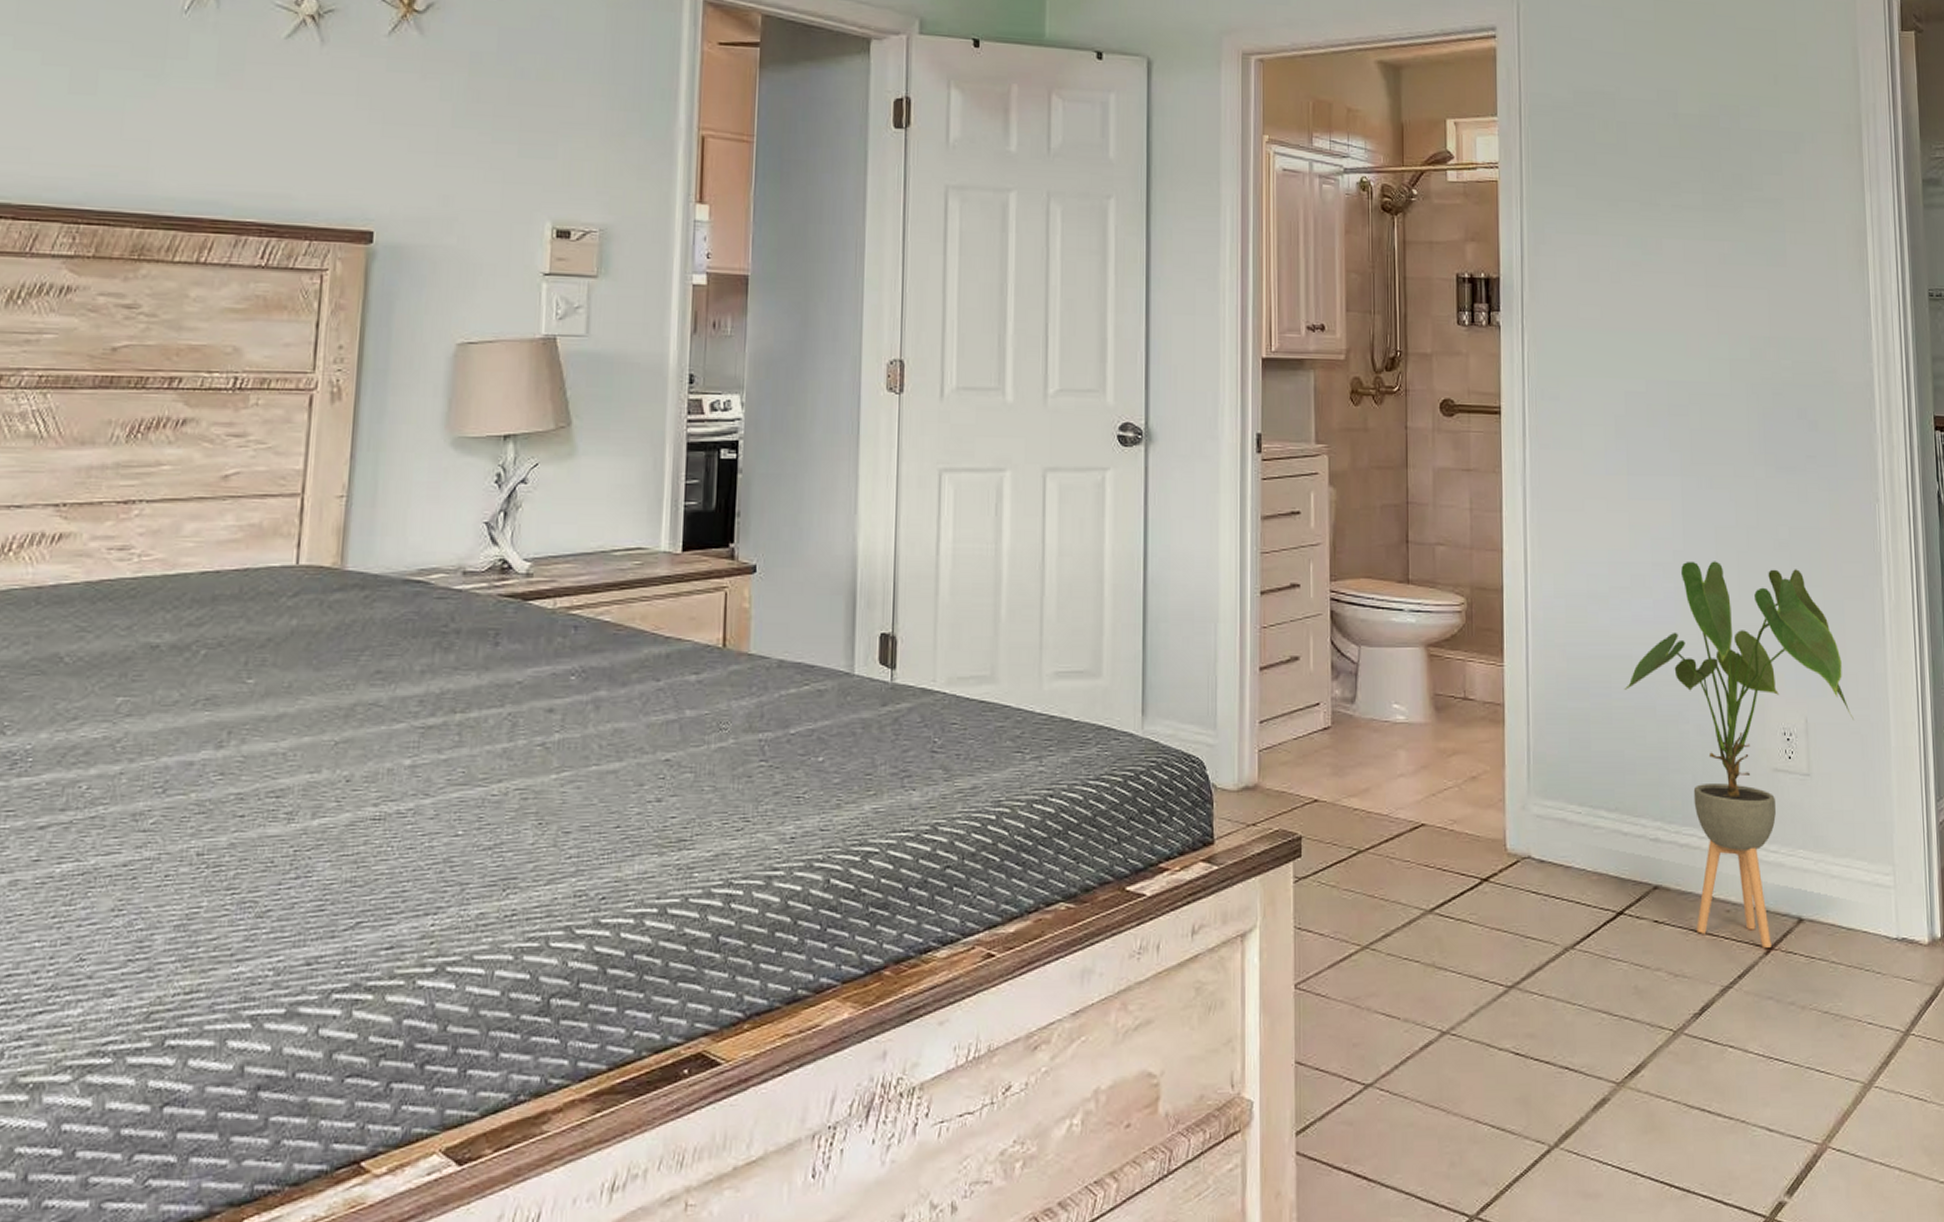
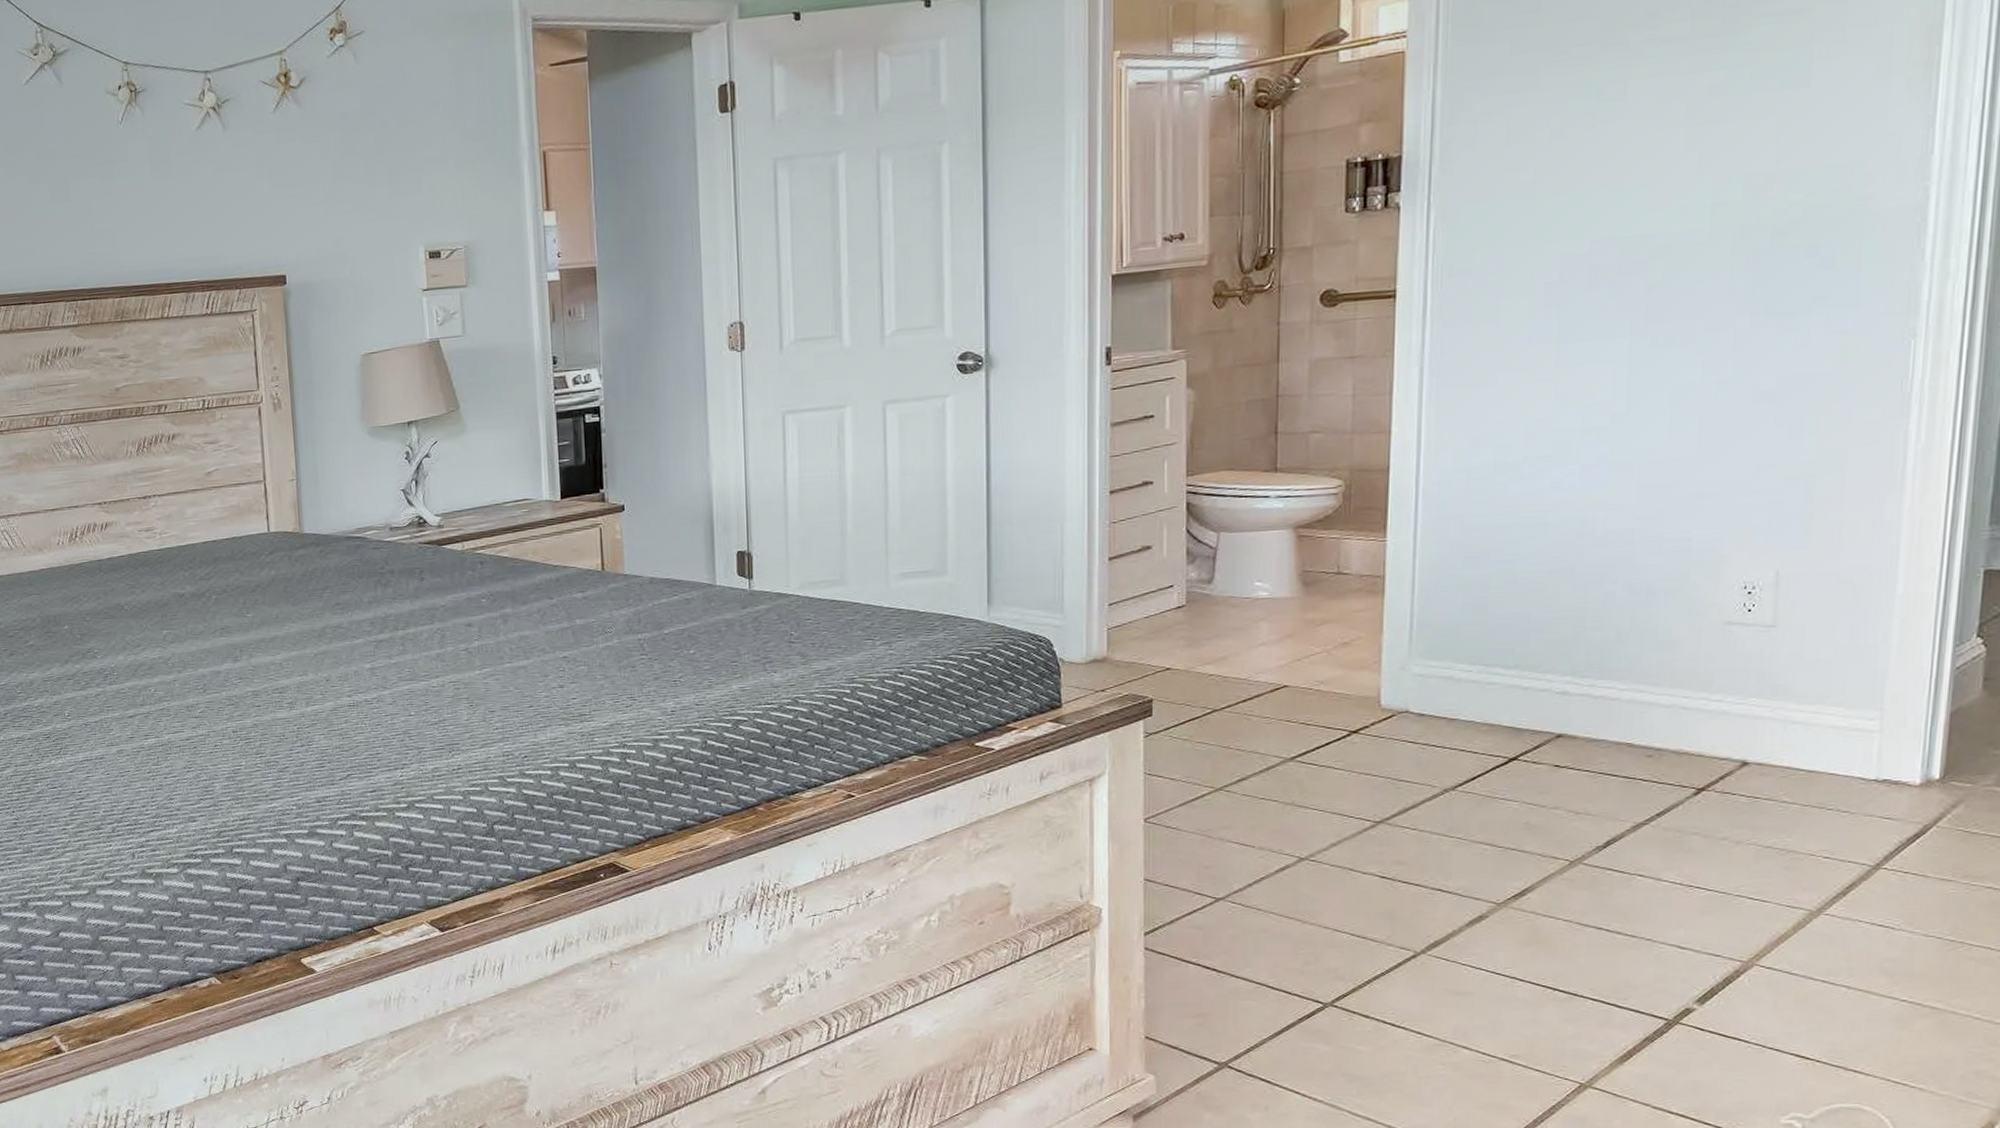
house plant: present [1624,561,1855,948] -> none [1535,420,1847,789]

